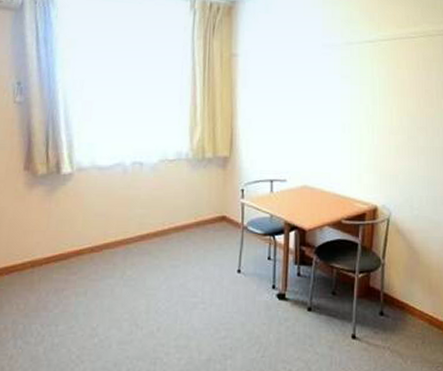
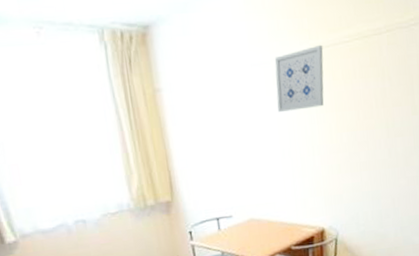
wall art: none [343,36,391,91] -> present [274,44,324,112]

